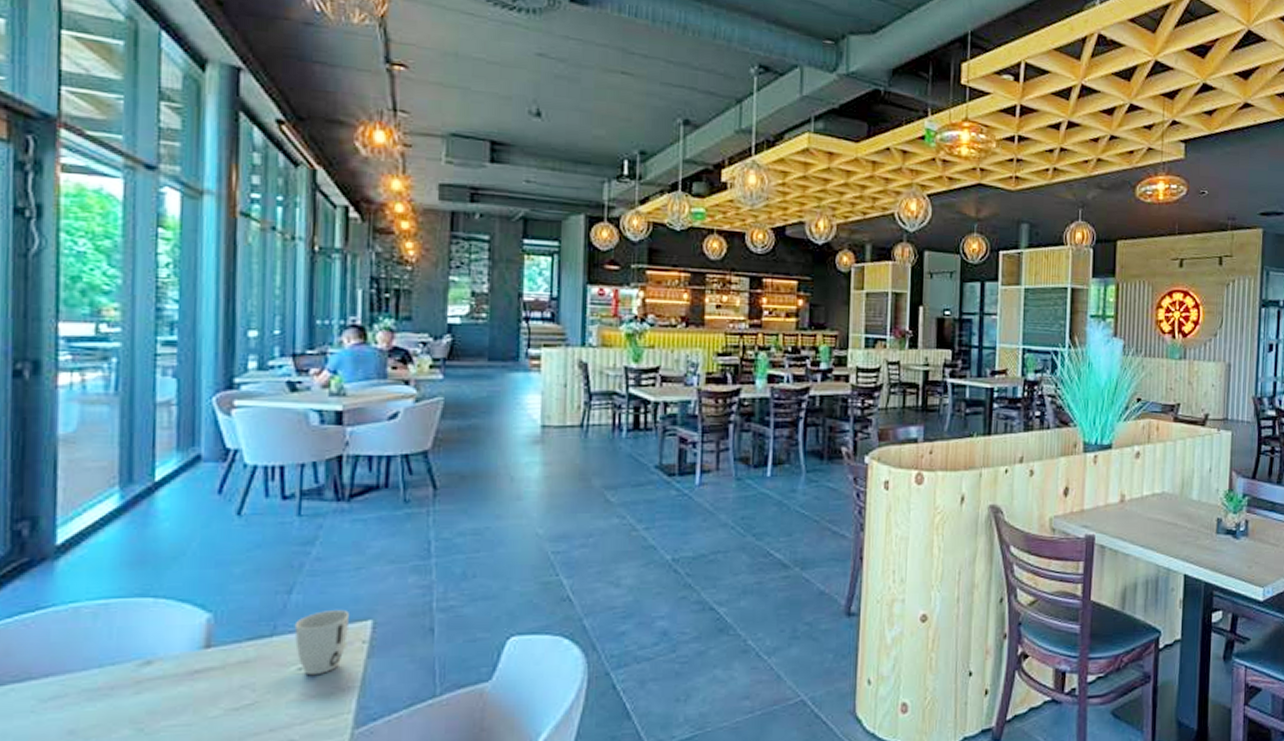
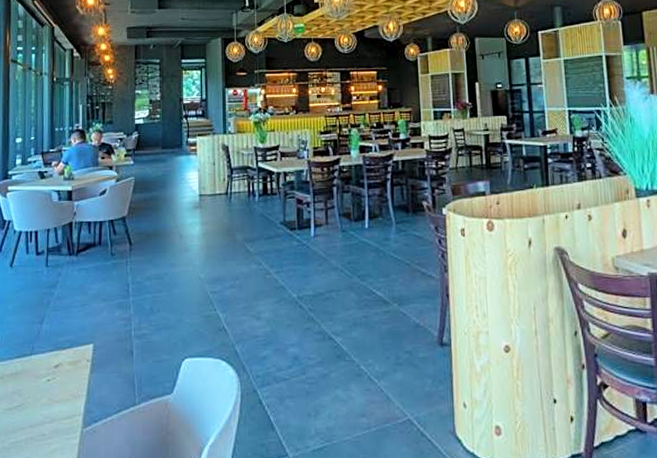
cup: present [294,610,349,676] -> none [45,336,78,386]

